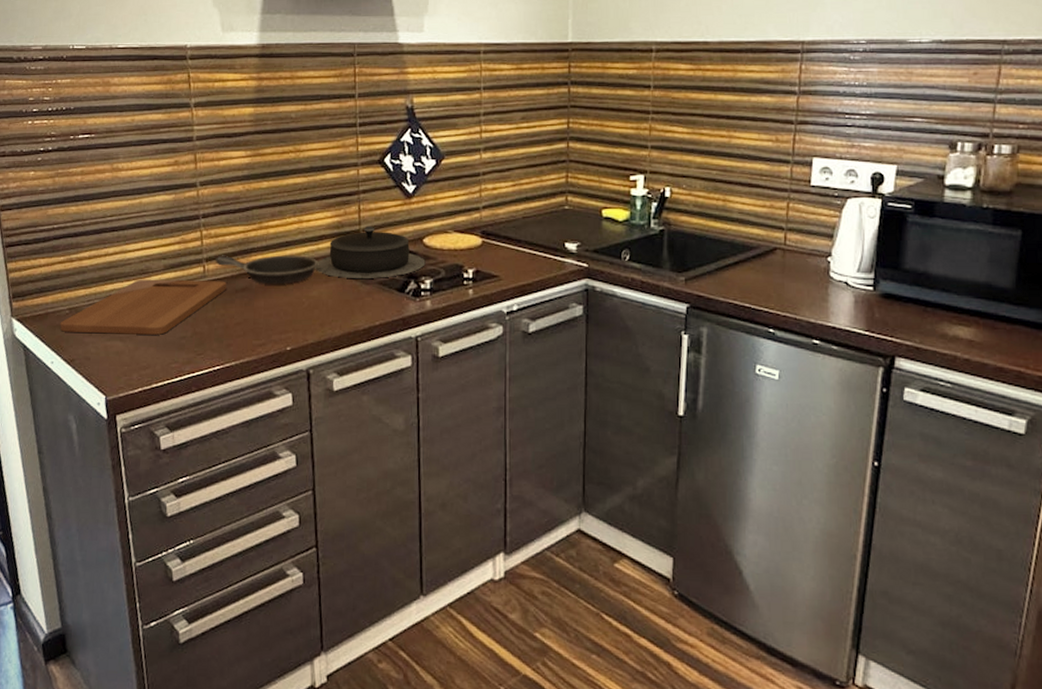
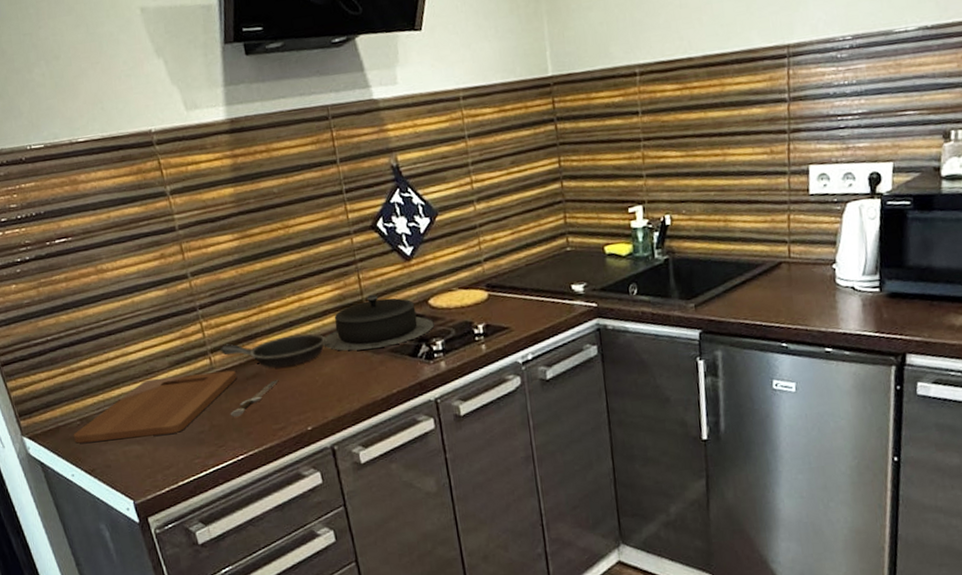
knife: none [214,296,267,327] -> present [230,379,279,417]

